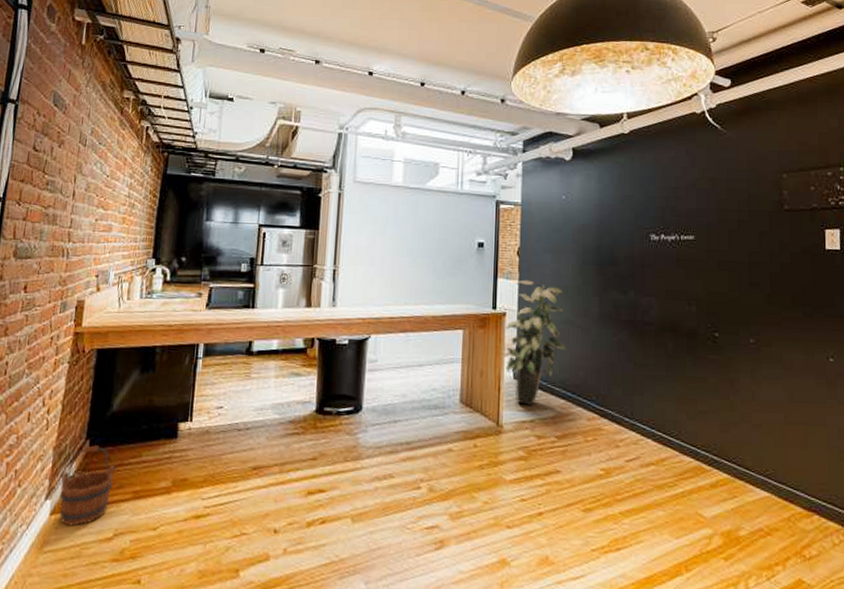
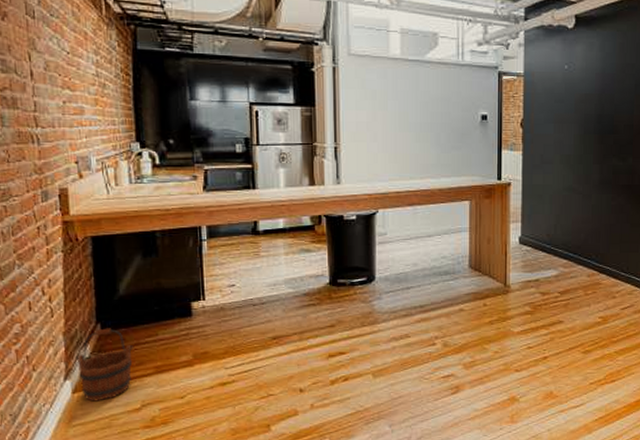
indoor plant: present [504,279,567,405] -> none [509,150,569,266]

